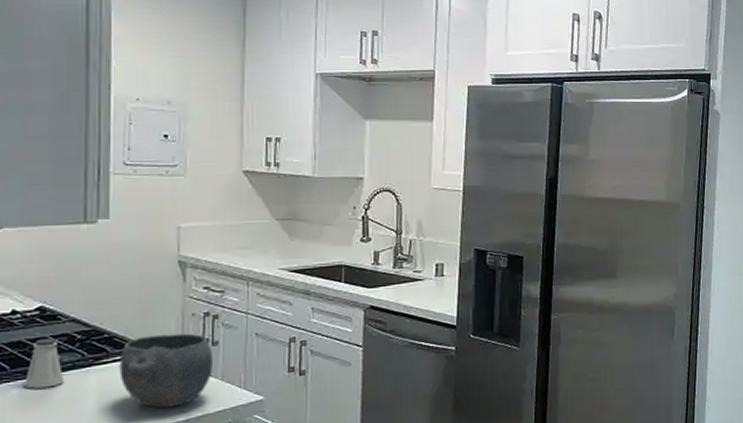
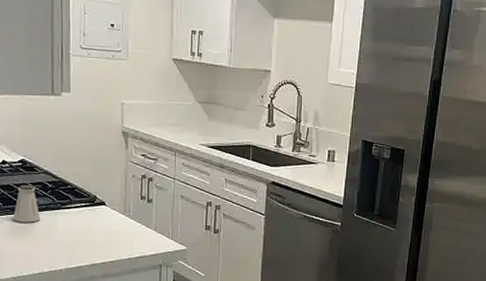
bowl: present [119,333,212,408] -> none [79,189,148,248]

